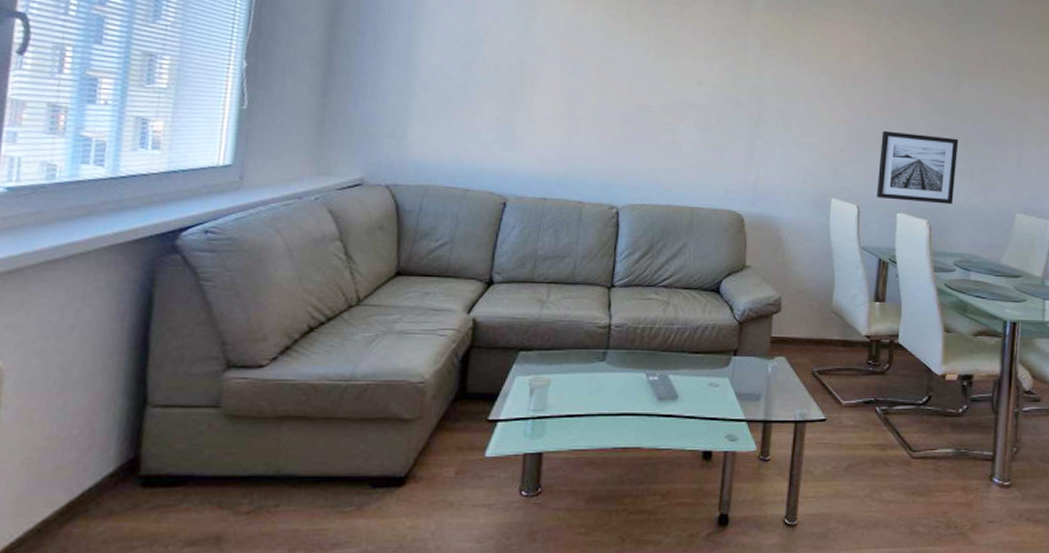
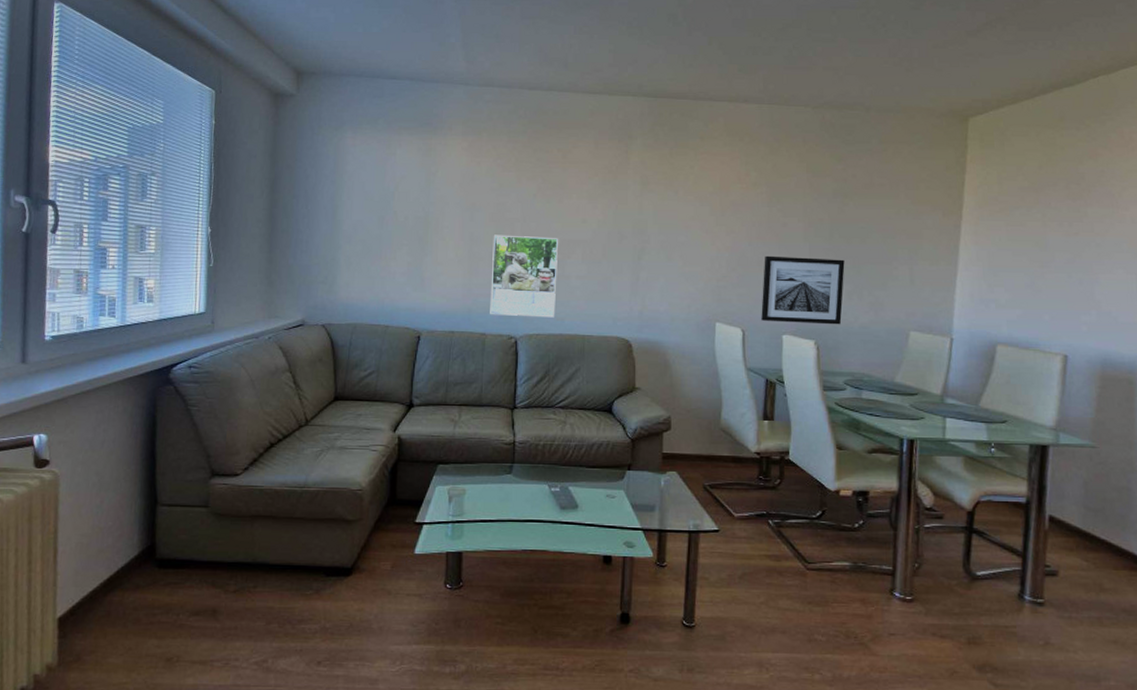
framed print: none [589,91,671,187] -> present [490,234,559,318]

